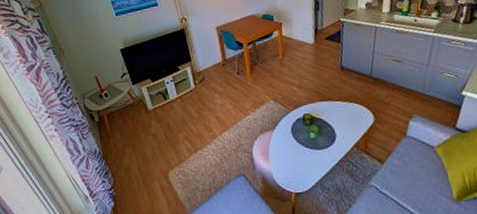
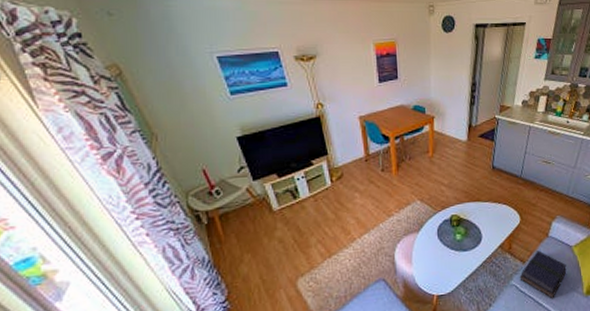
book: none [379,150,431,203] -> present [519,250,567,299]

